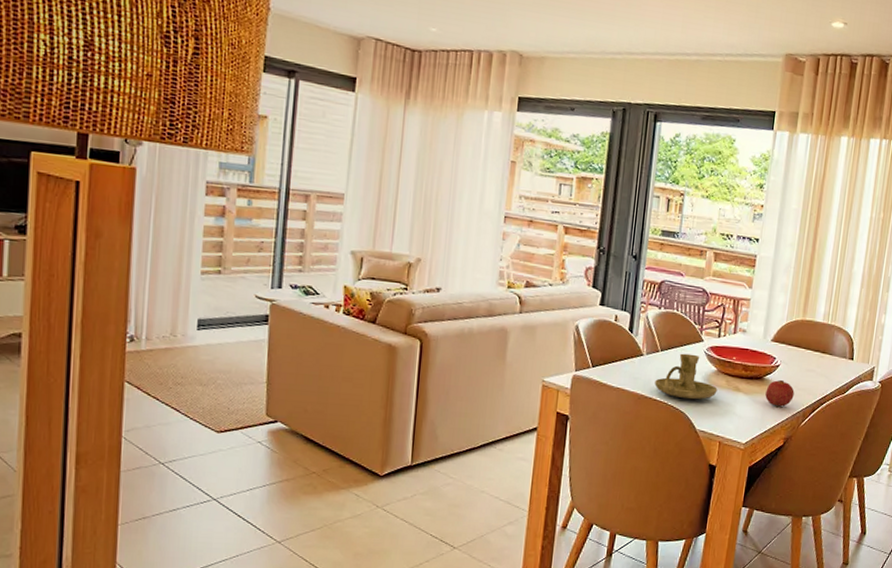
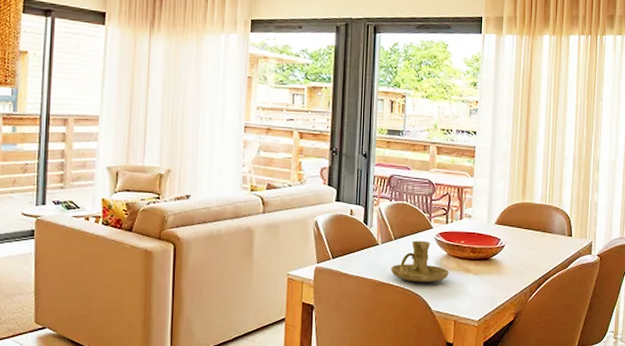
fruit: present [765,379,795,407] -> none [494,259,520,284]

